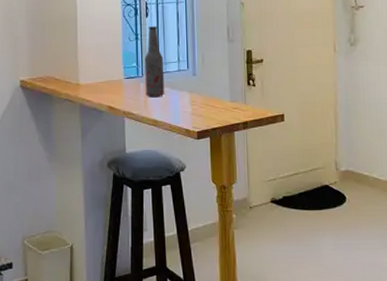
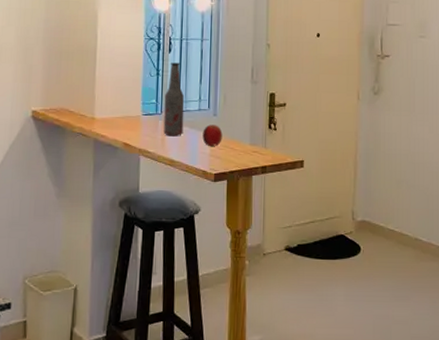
fruit: none [183,84,203,105] -> present [202,125,223,146]

